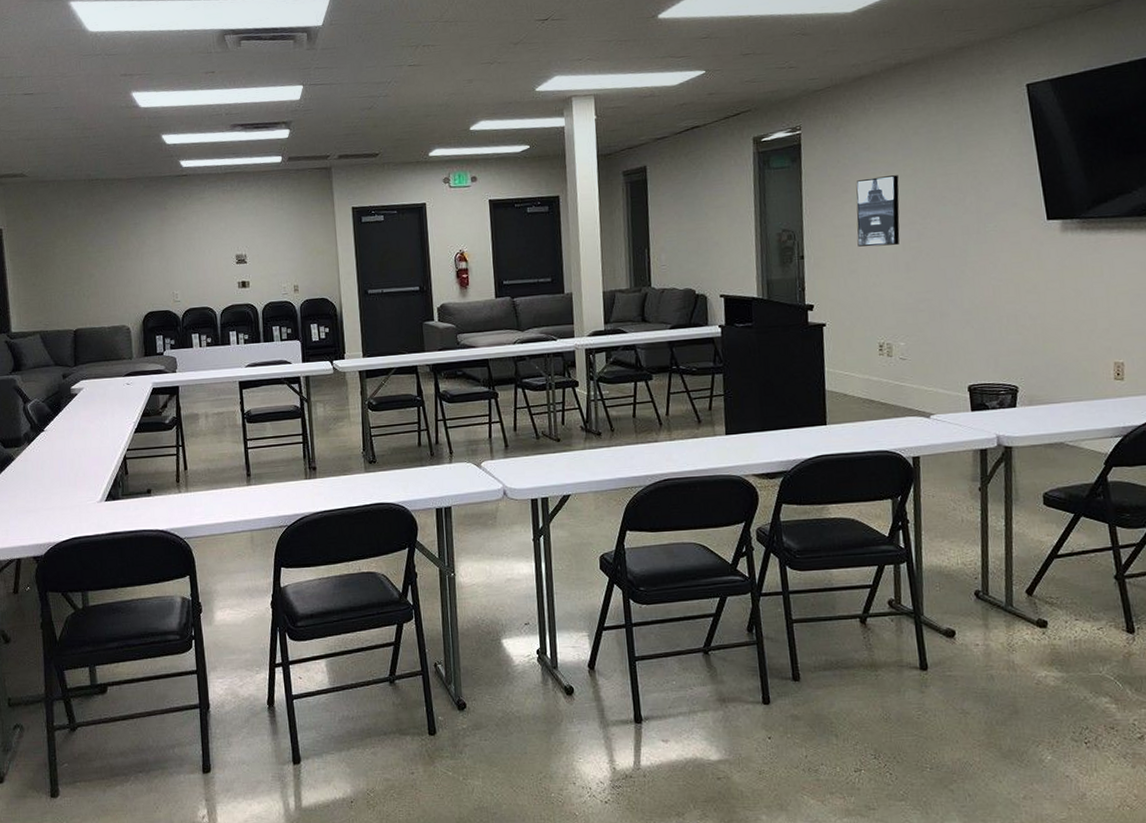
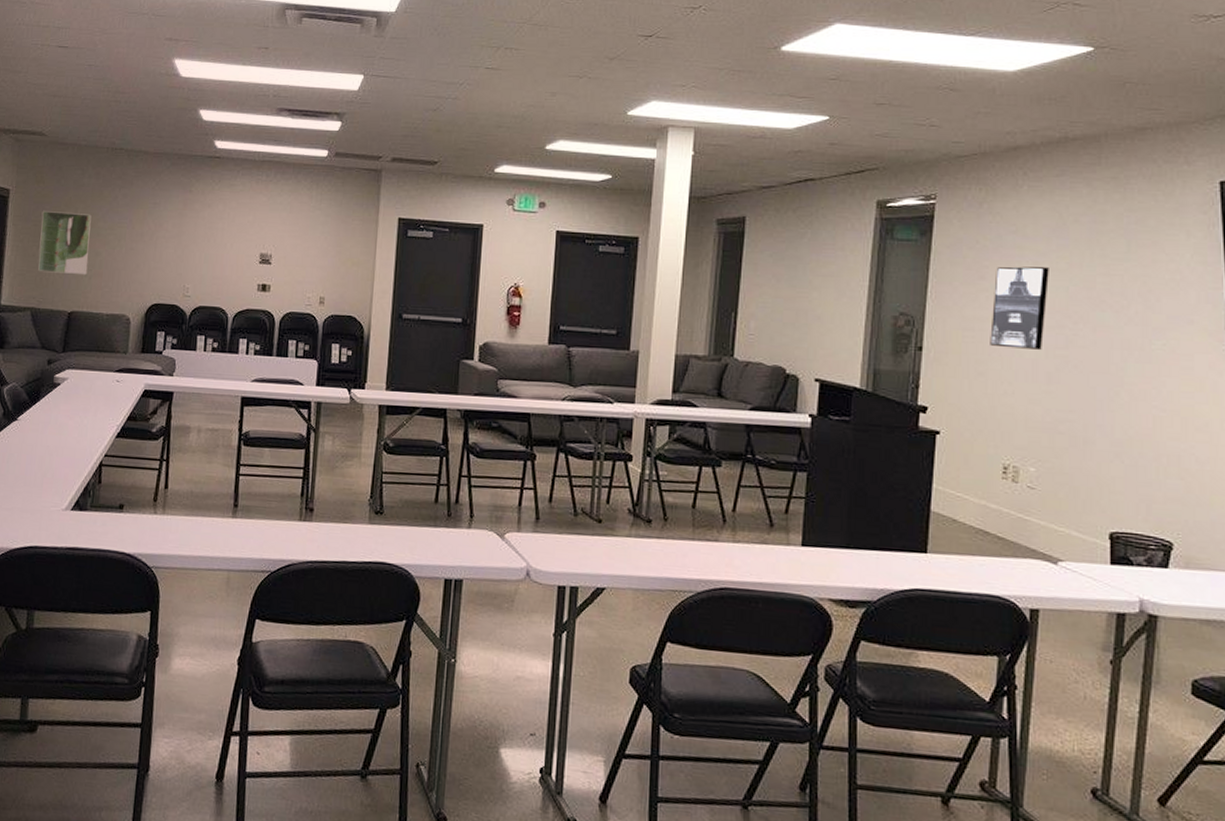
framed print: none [35,241,85,298] -> present [38,210,92,276]

